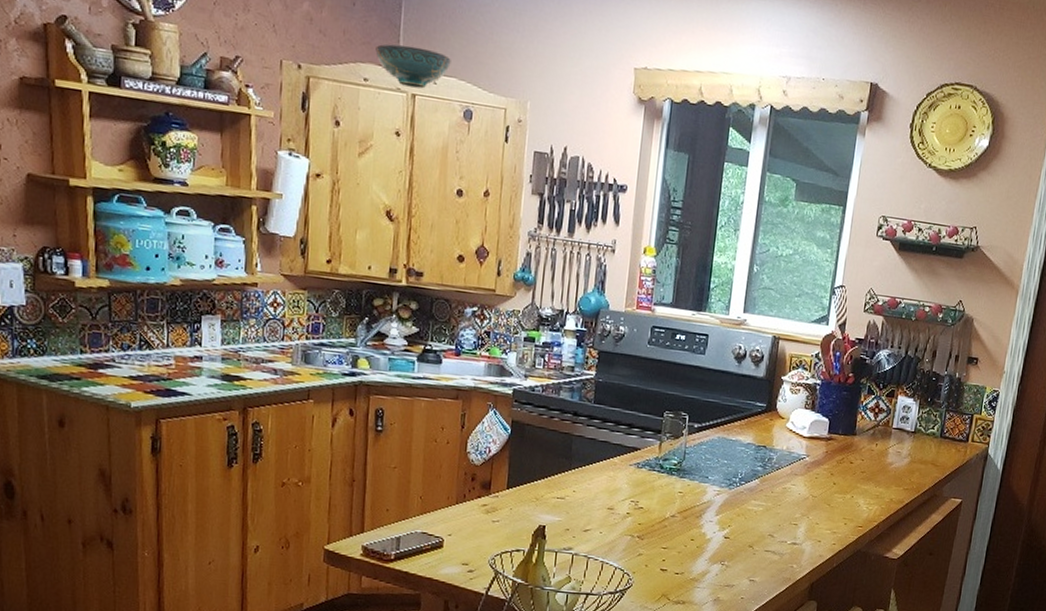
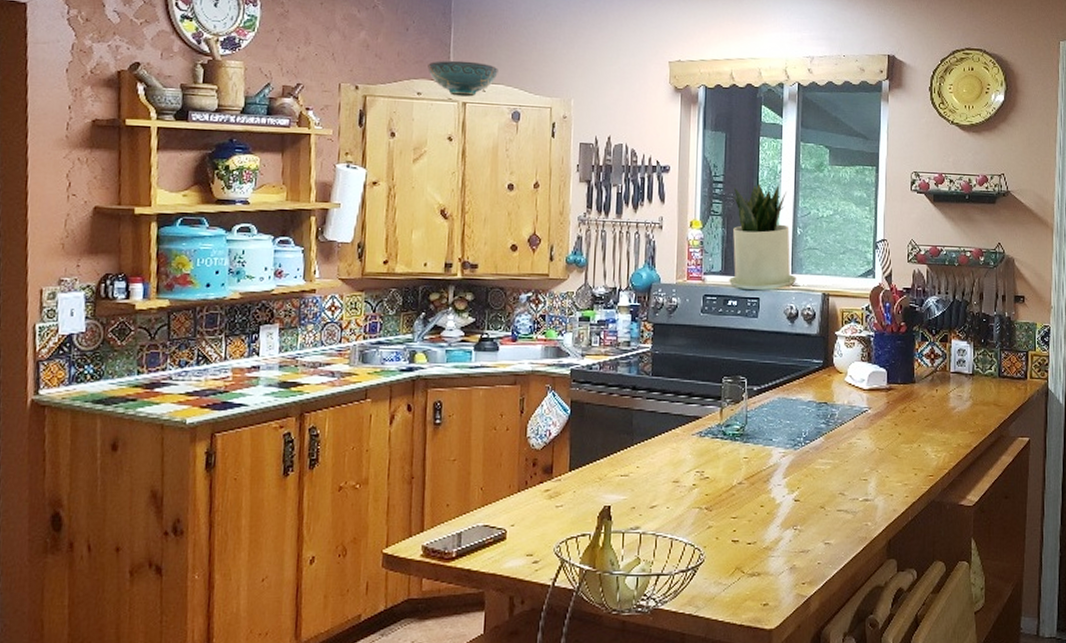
planter: none [678,213,748,328] -> present [728,183,796,291]

